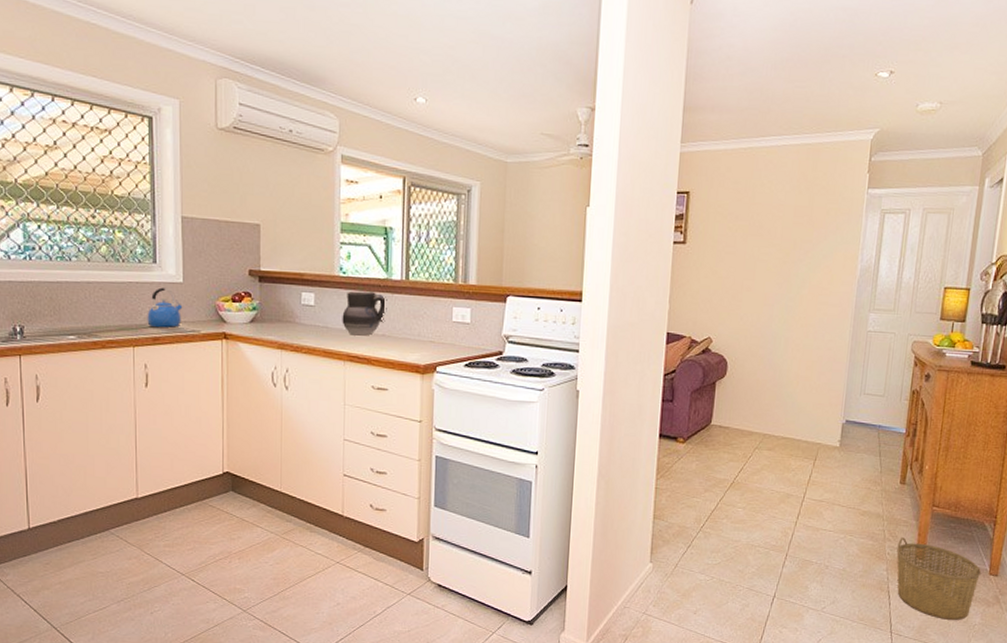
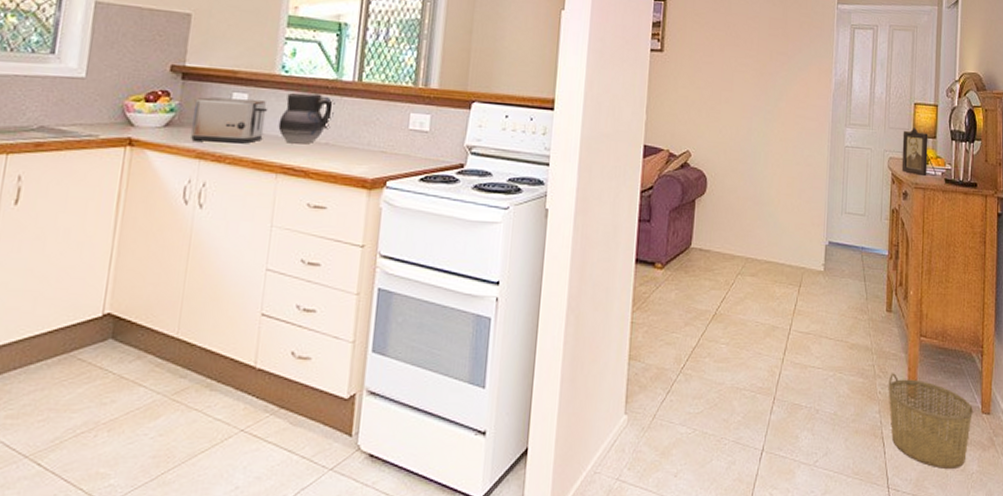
kettle: present [147,287,183,328] -> none [30,82,81,131]
toaster: none [271,297,332,336] -> present [190,97,268,144]
photo frame: none [925,311,963,359] -> present [901,126,937,177]

